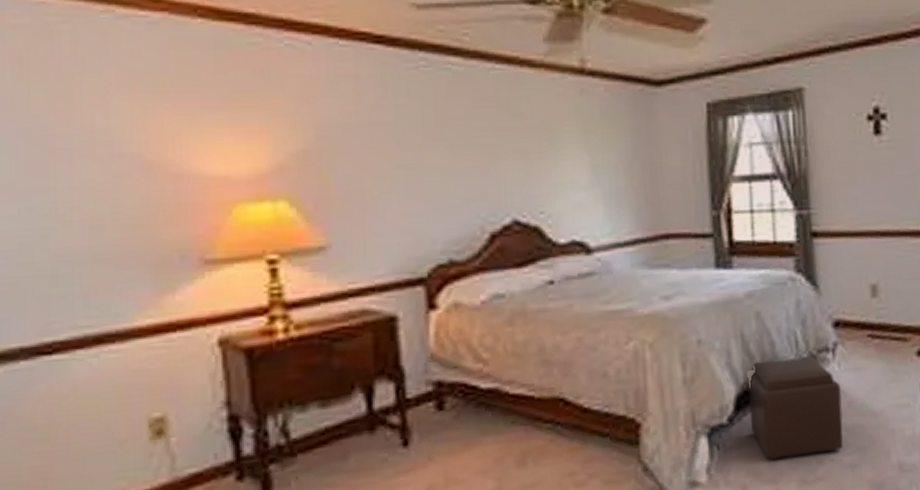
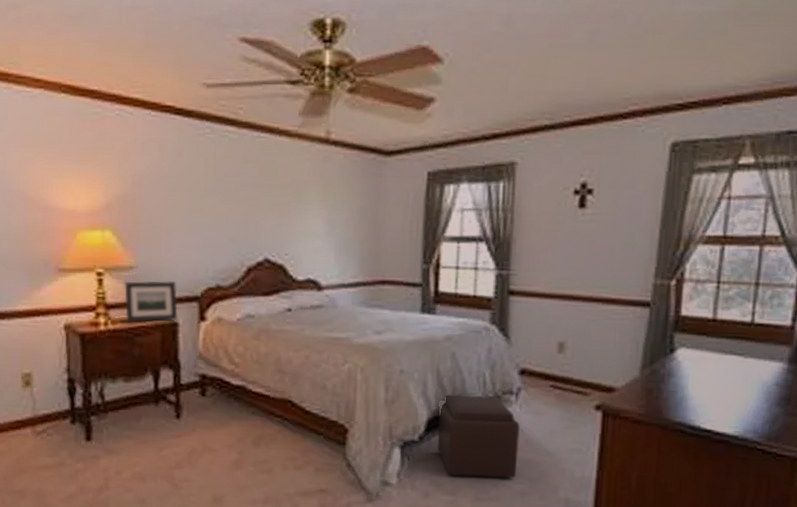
picture frame: none [311,260,396,325] -> present [124,280,178,323]

